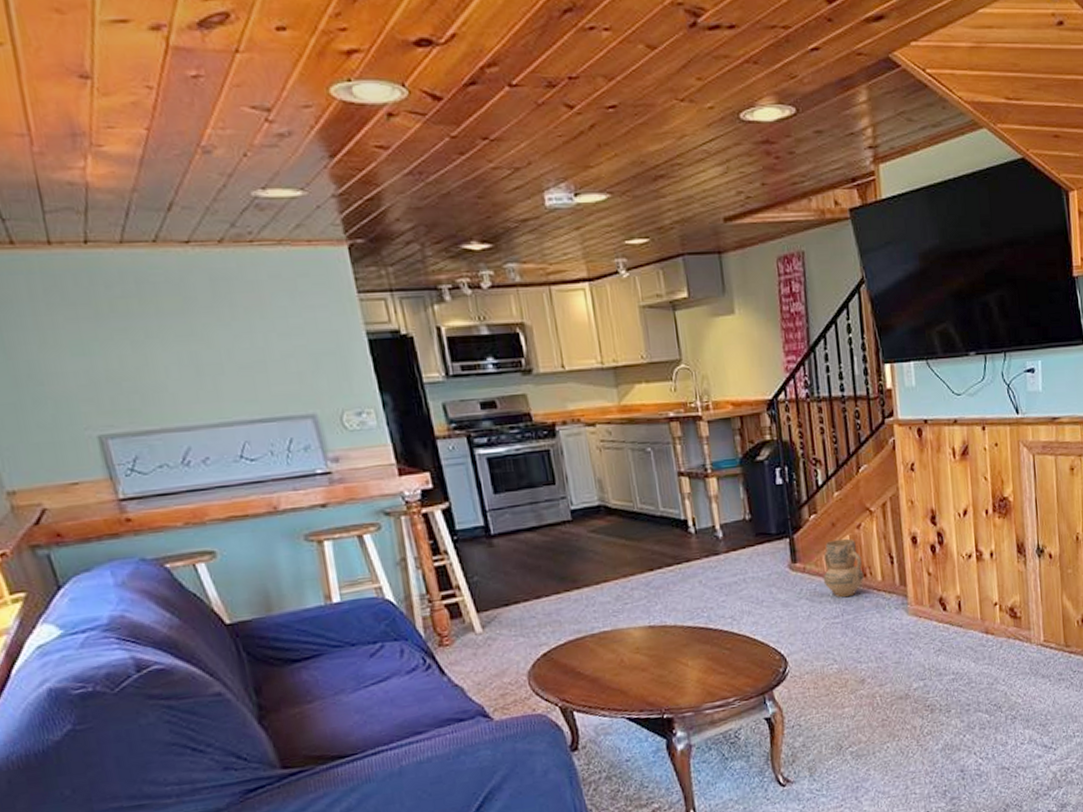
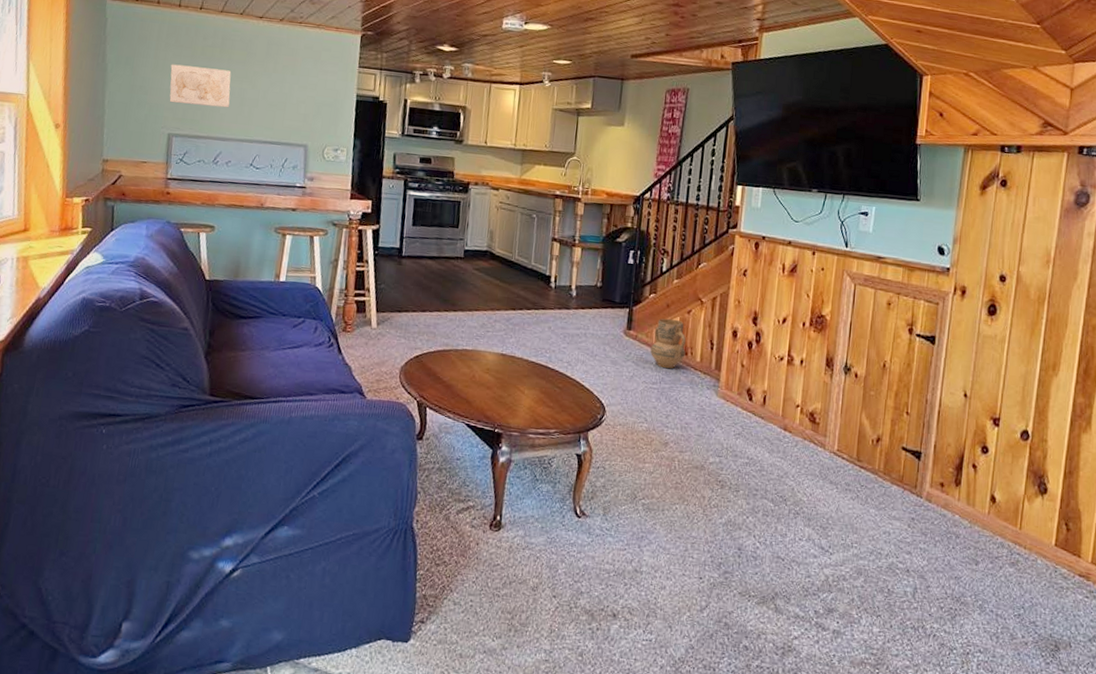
wall art: none [66,328,180,391] -> present [169,64,231,108]

